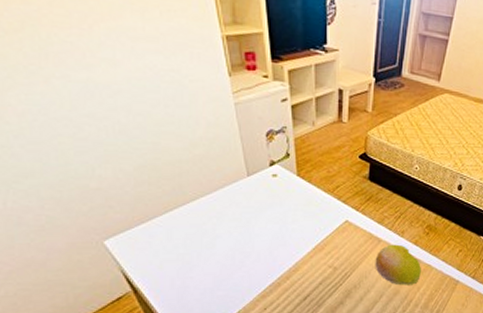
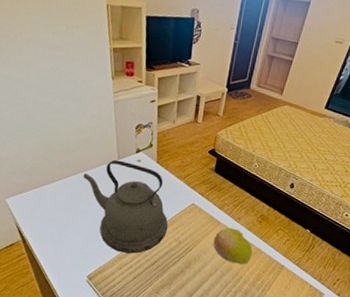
kettle: none [205,177,319,290] -> present [83,159,168,254]

